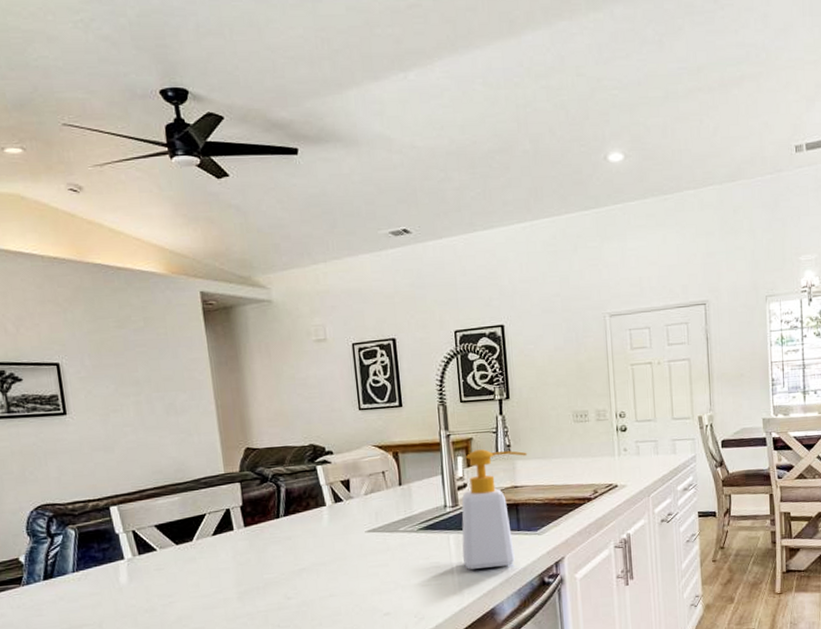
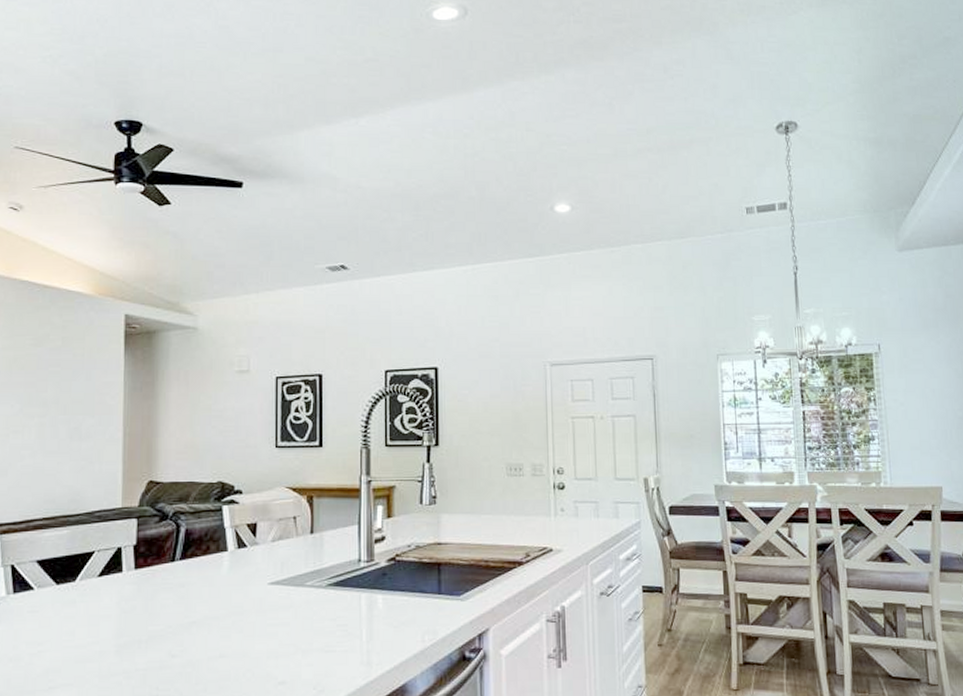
soap bottle: present [461,449,528,569] -> none [374,499,455,636]

